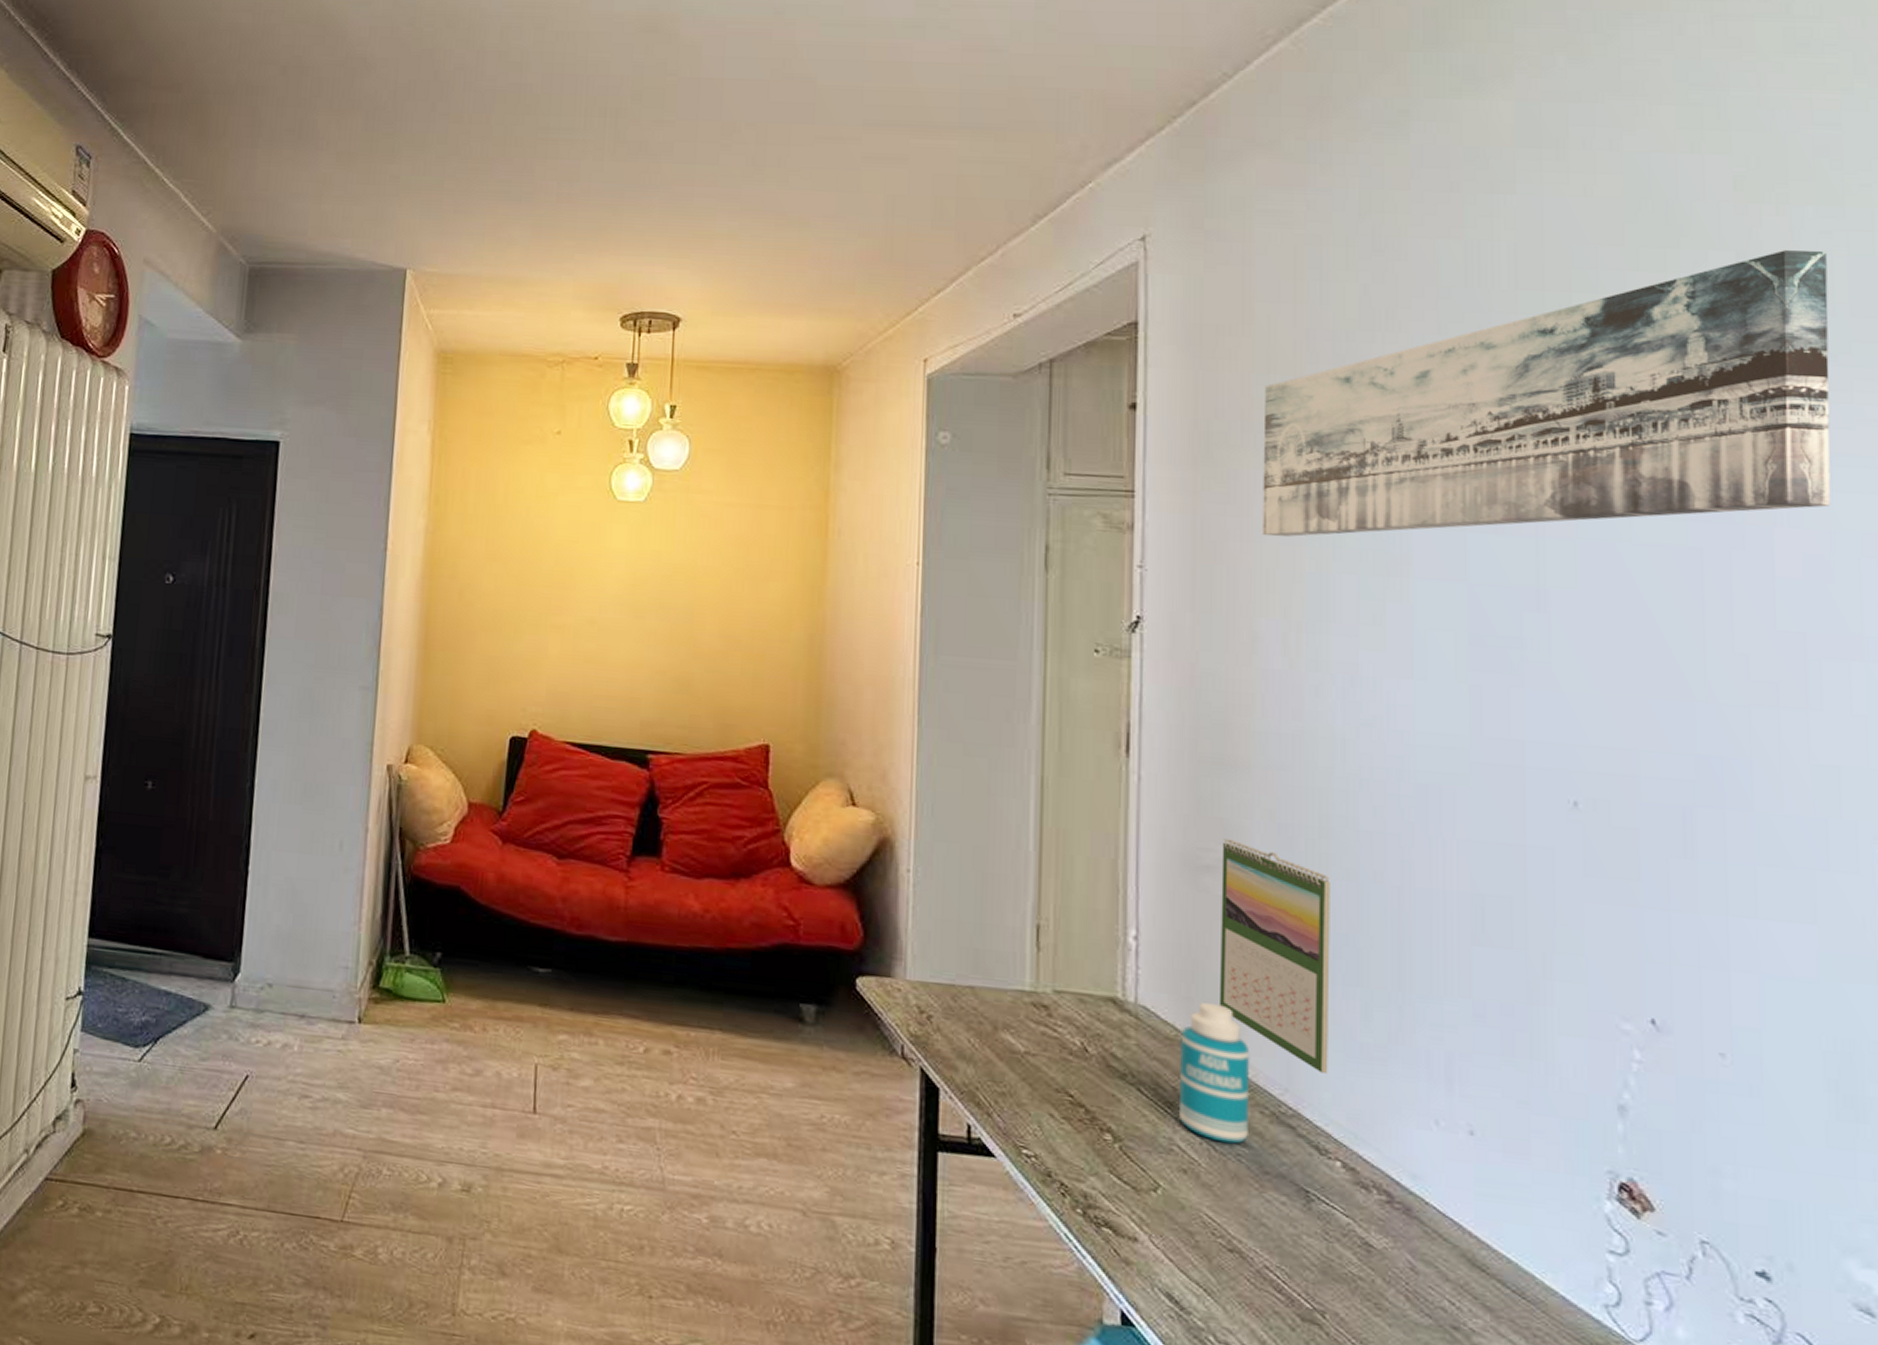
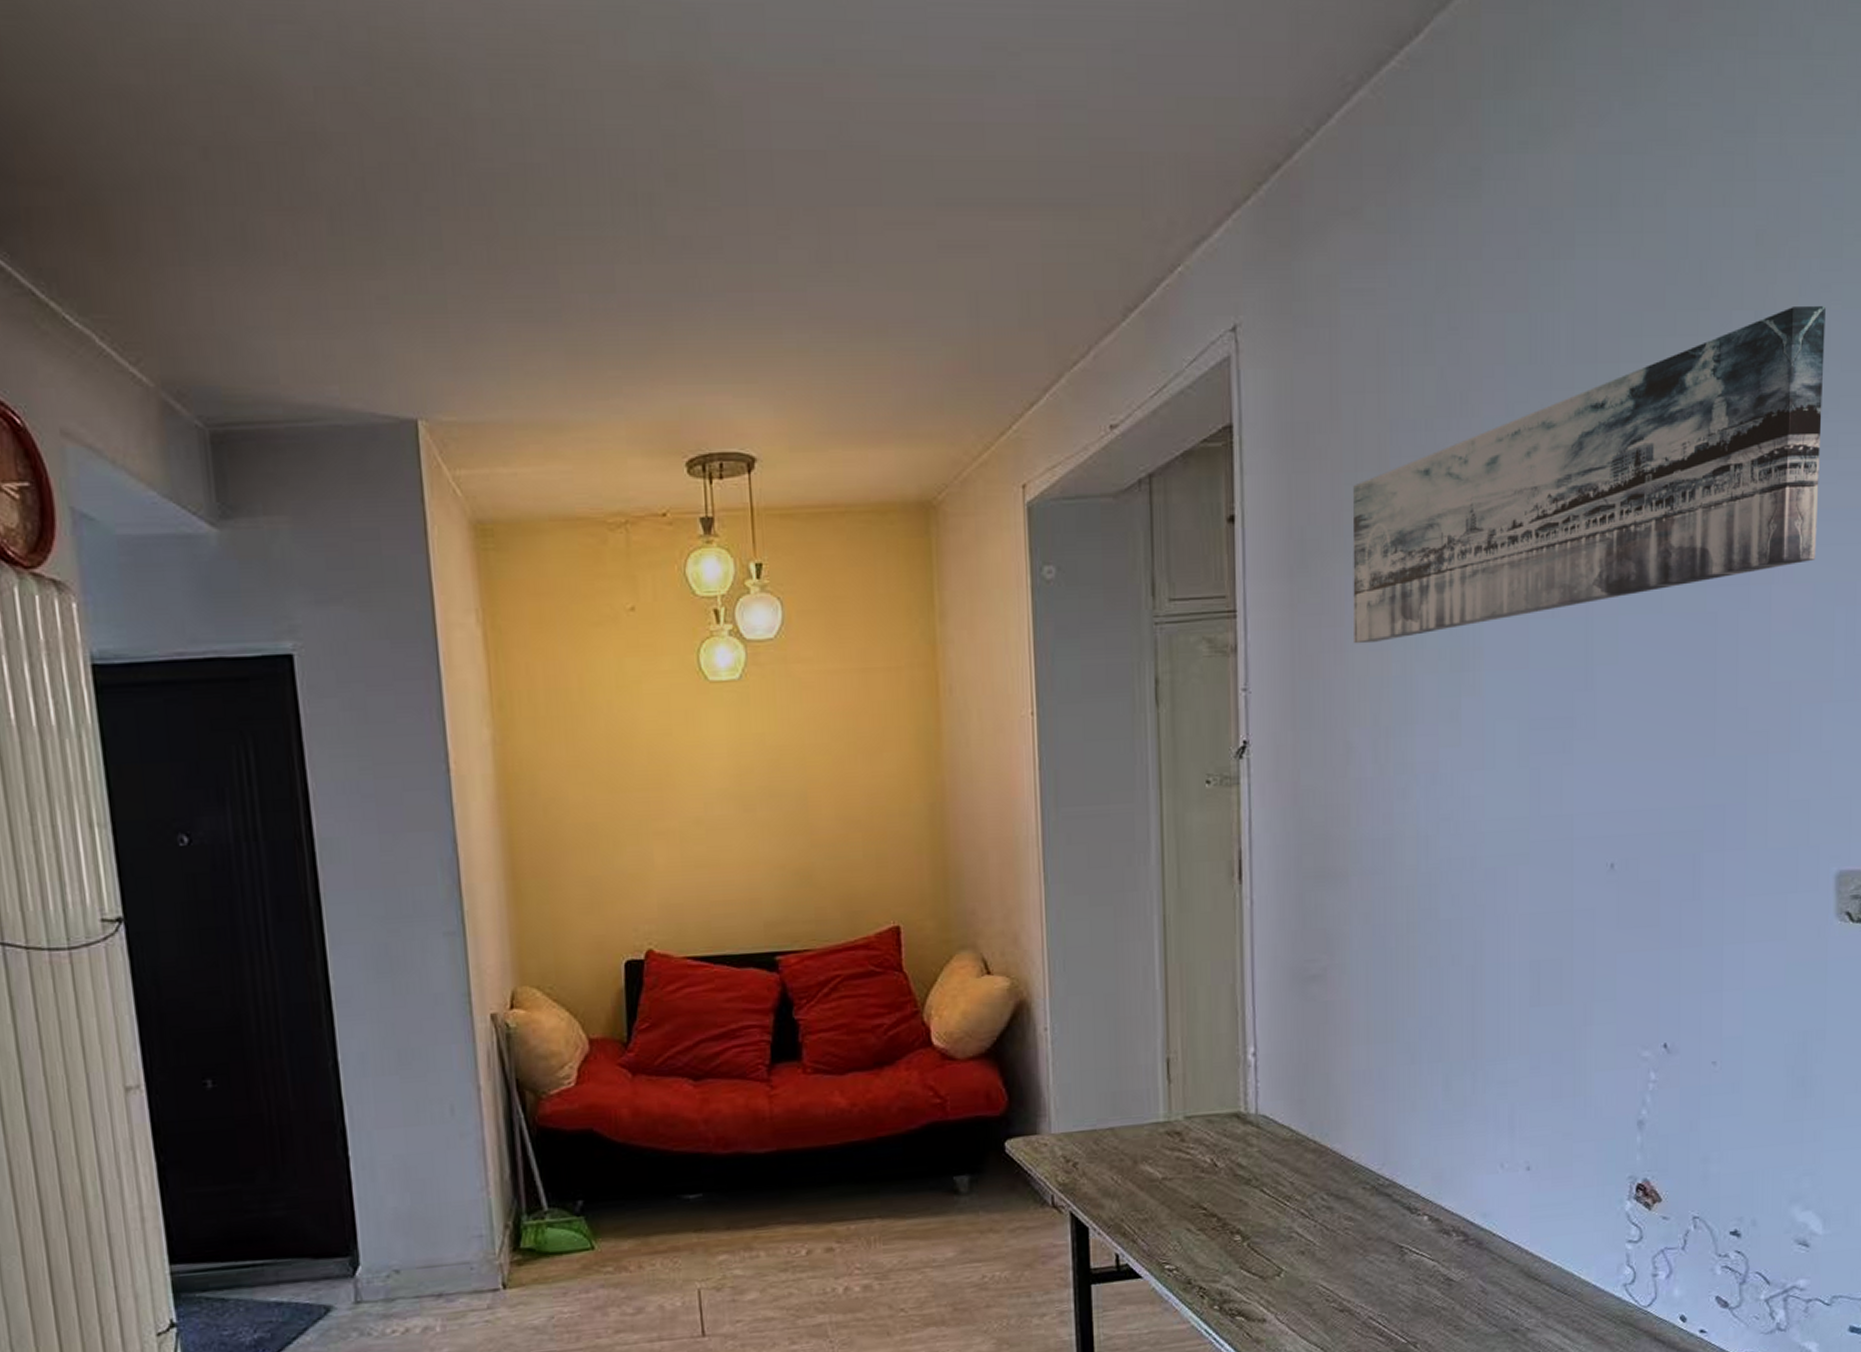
bottle: present [1179,1001,1250,1144] -> none [1294,1101,1355,1221]
calendar: present [1218,838,1330,1073] -> none [1325,947,1417,1143]

